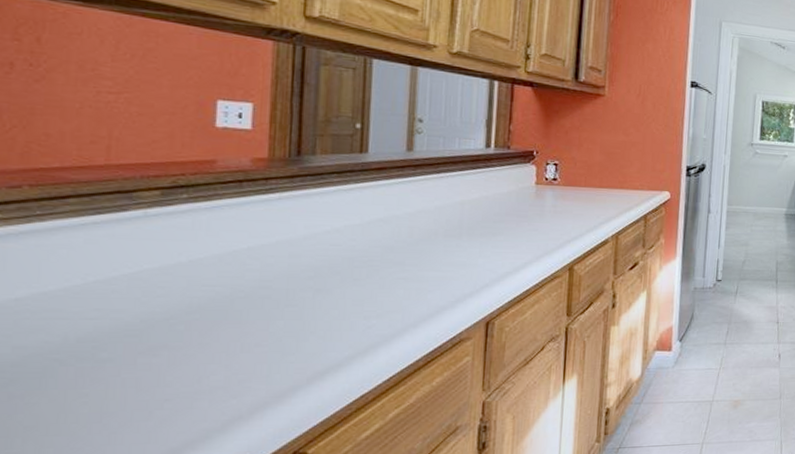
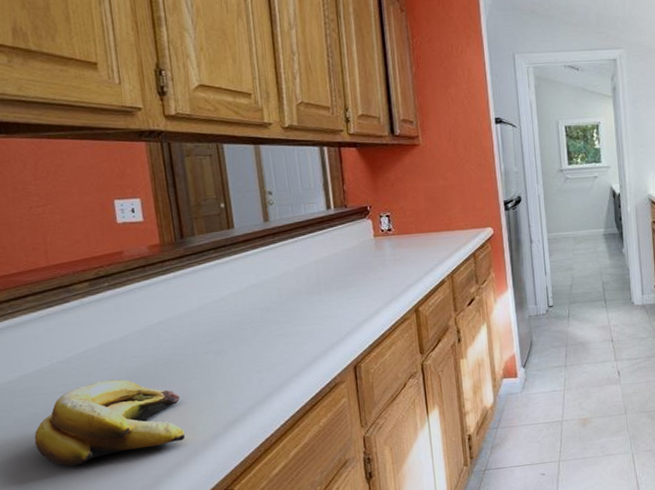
banana: none [38,309,257,410] -> present [34,379,185,466]

